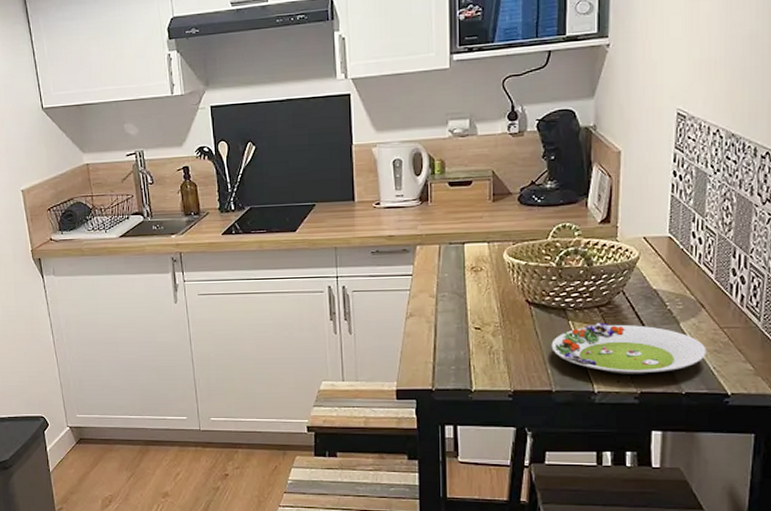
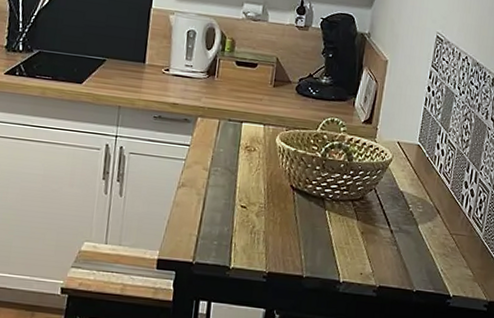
salad plate: present [551,322,707,374] -> none [307,215,437,269]

